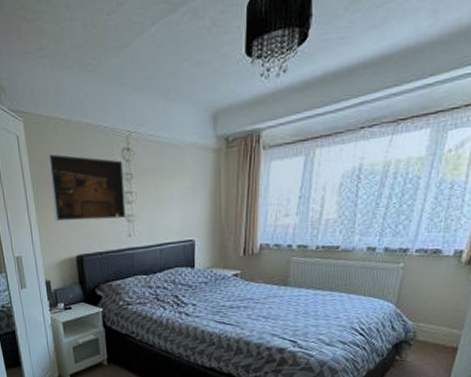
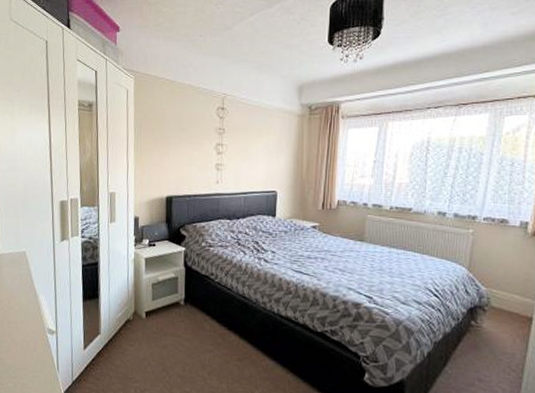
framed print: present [48,153,126,222] -> none [150,107,217,166]

